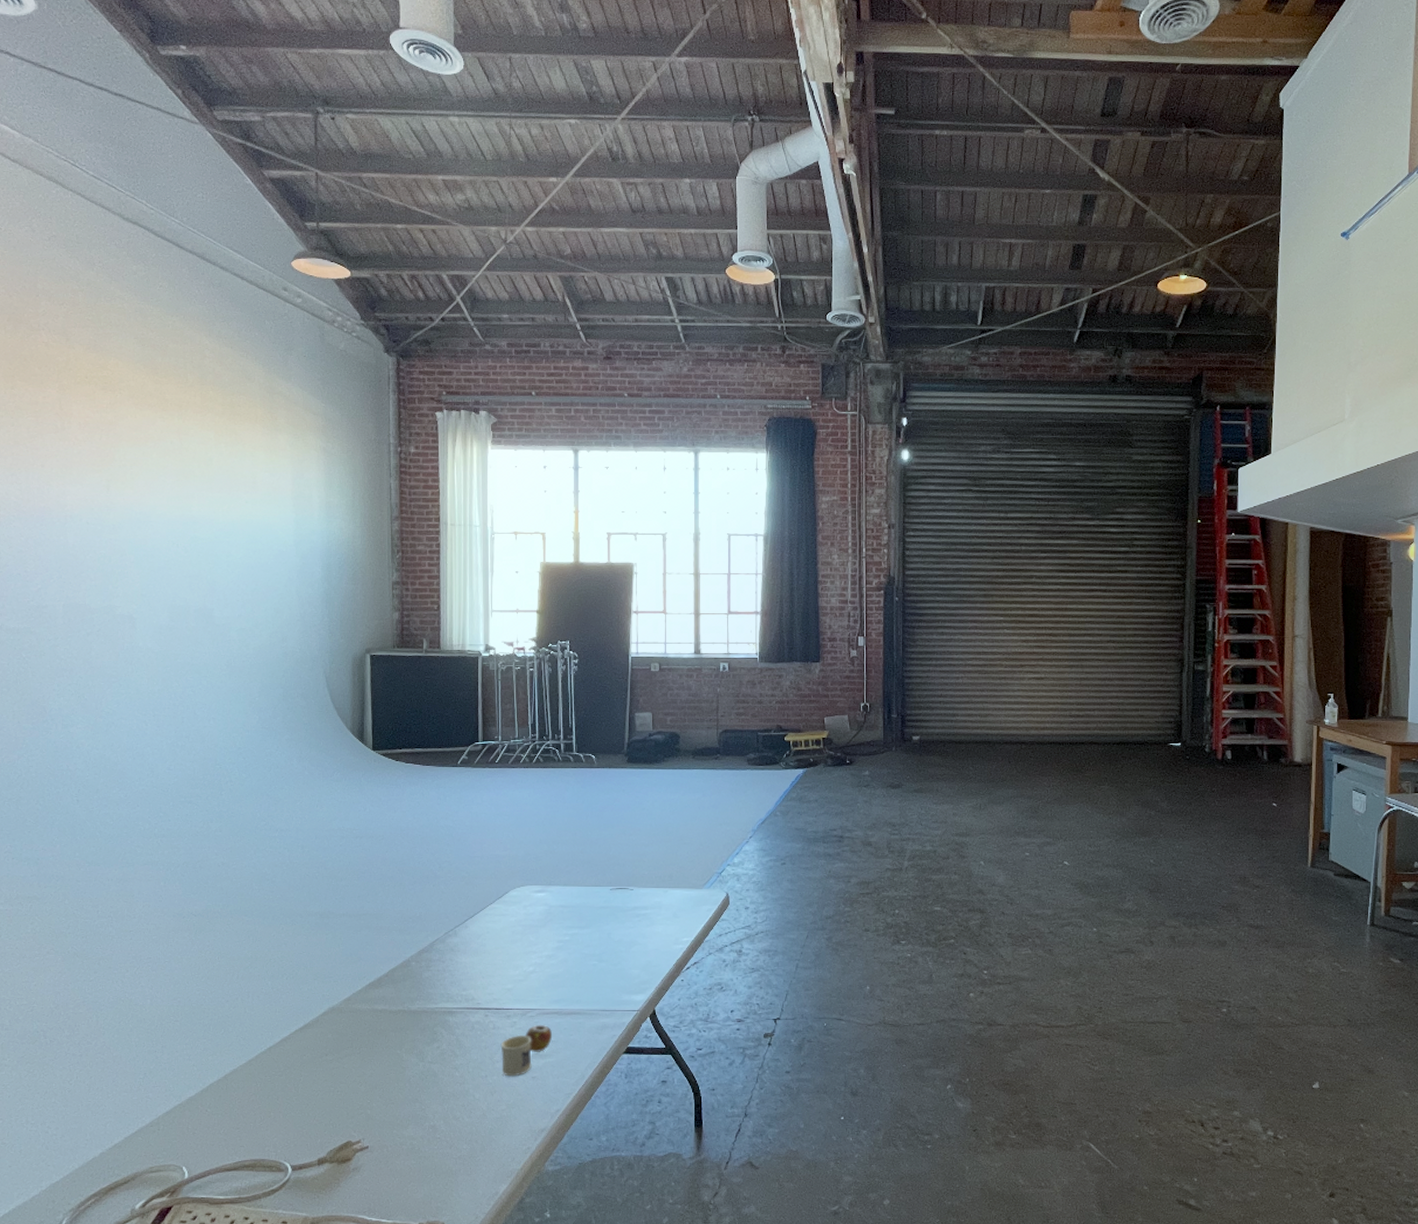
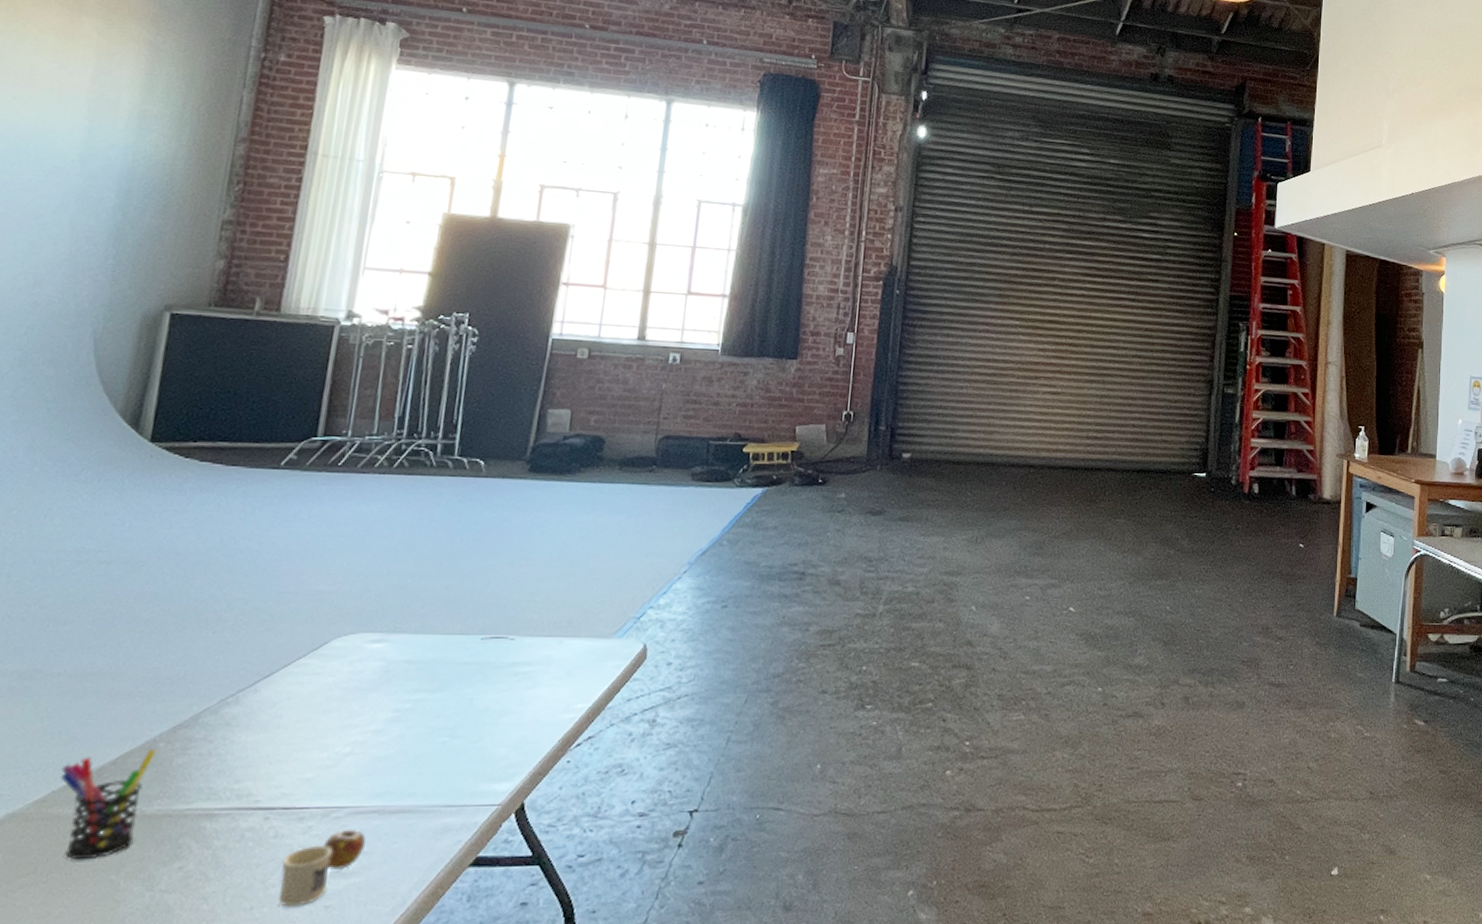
pen holder: none [356,966,412,1040] -> present [60,749,158,861]

